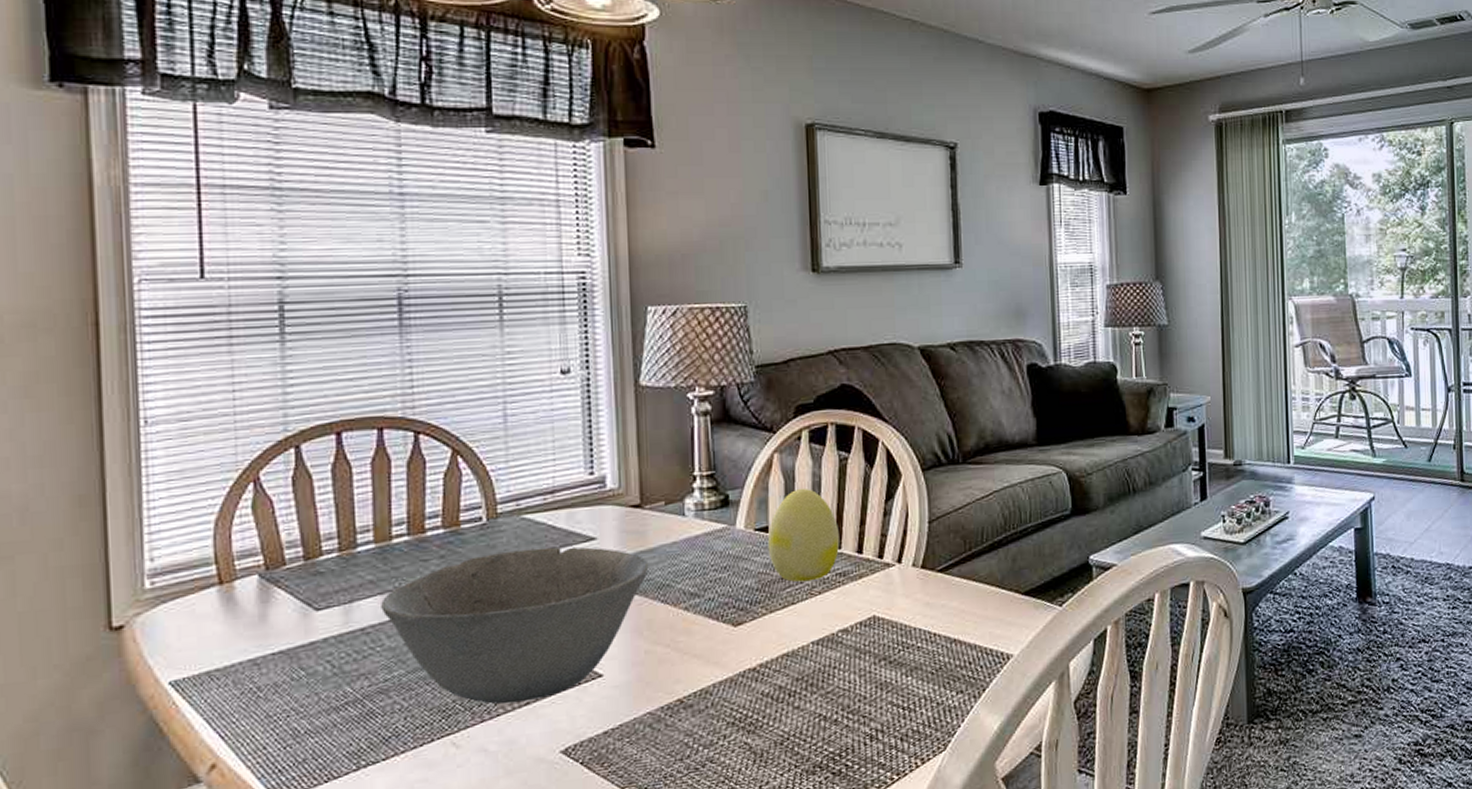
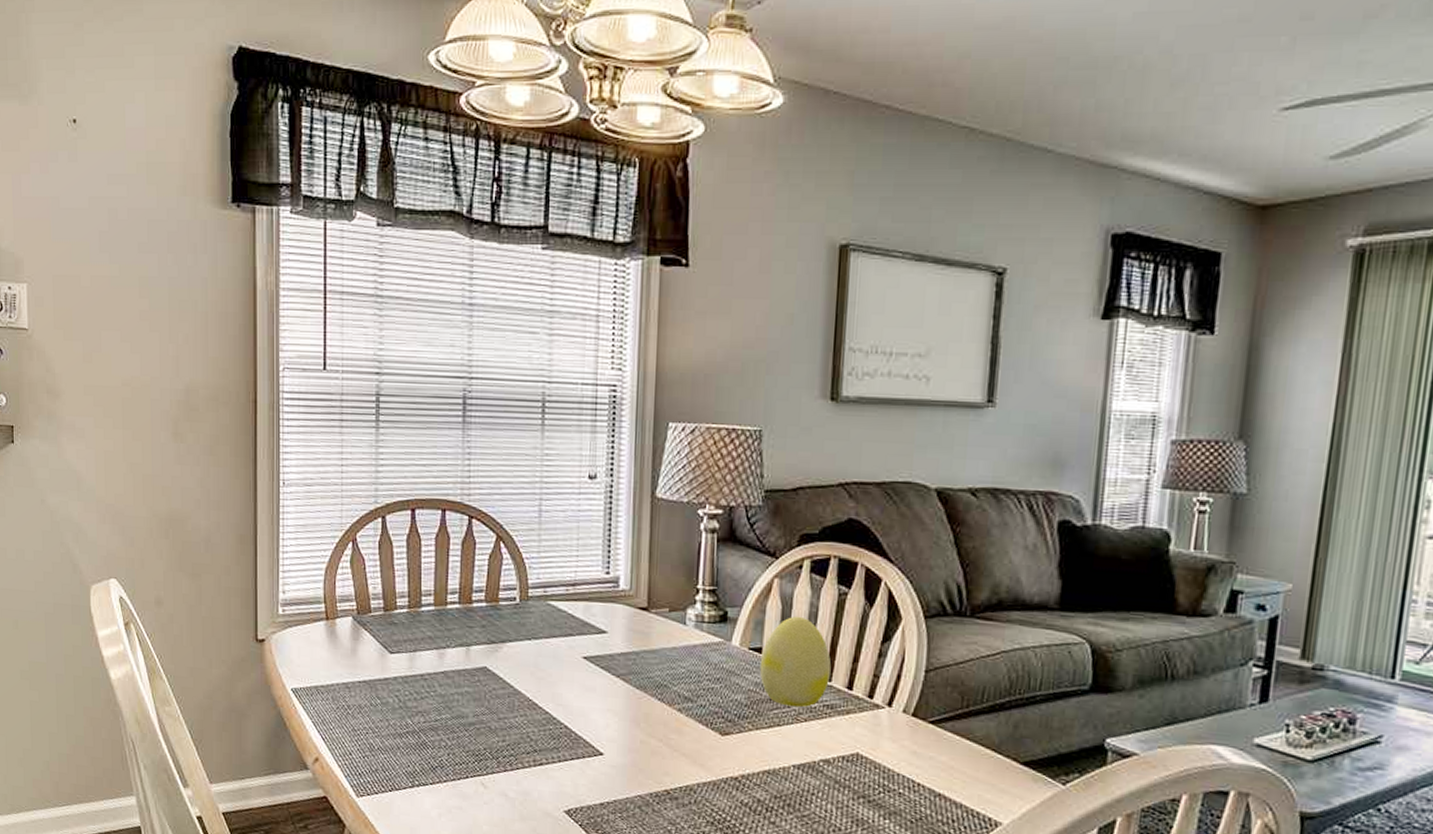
bowl: present [381,547,649,705] -> none [436,630,650,763]

